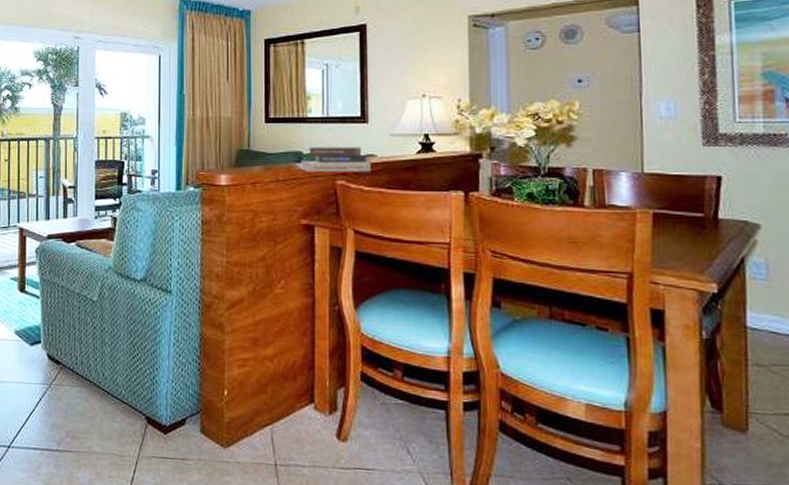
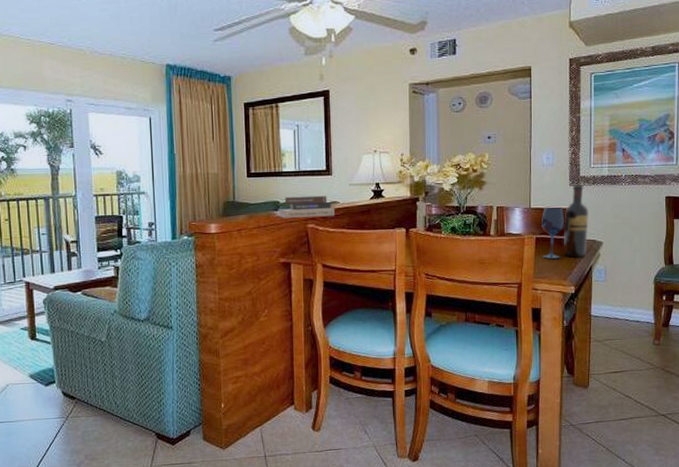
wineglass: none [661,173,698,244] -> present [542,206,565,260]
wine bottle: none [696,143,736,245] -> present [563,184,588,259]

